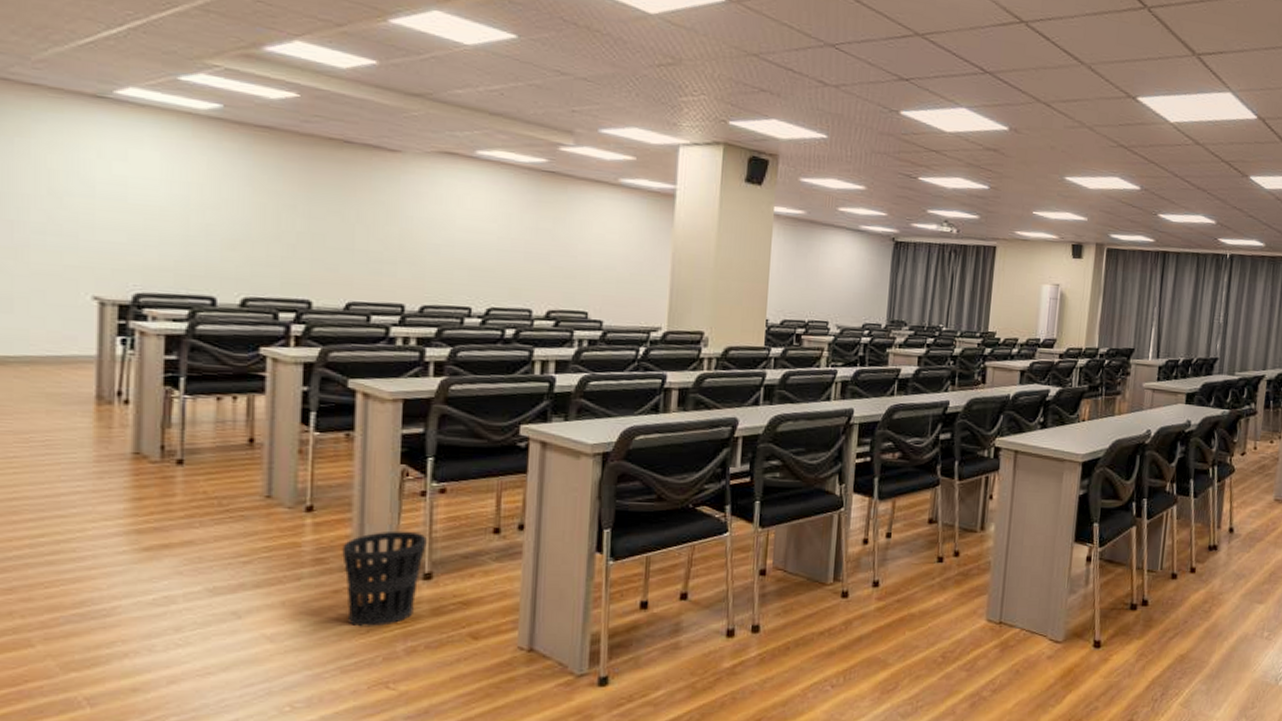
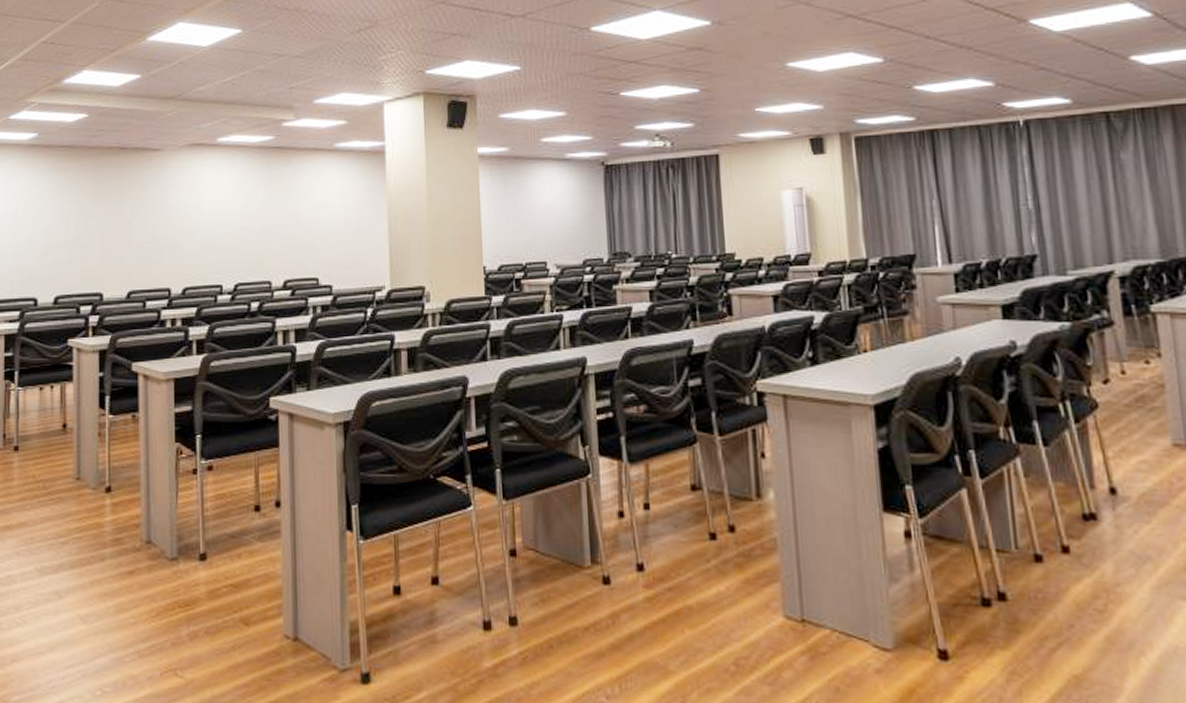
wastebasket: present [342,531,427,627] -> none [134,510,200,610]

